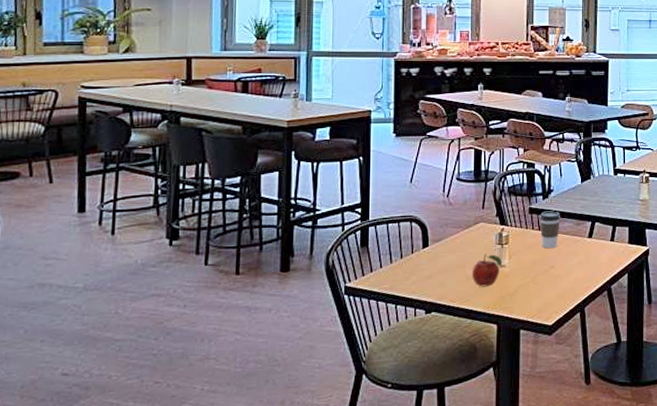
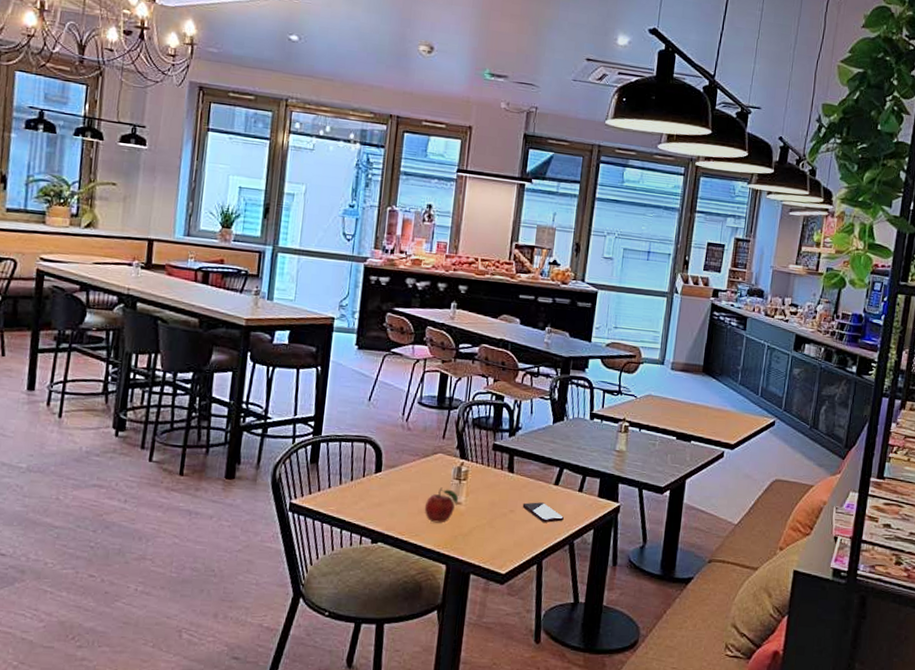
coffee cup: present [540,211,560,248] -> none [502,449,526,491]
smartphone: none [561,255,600,273] -> present [522,502,564,523]

